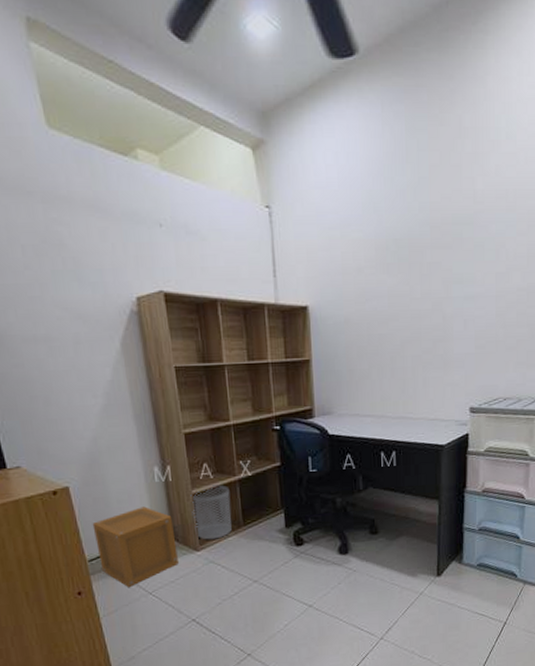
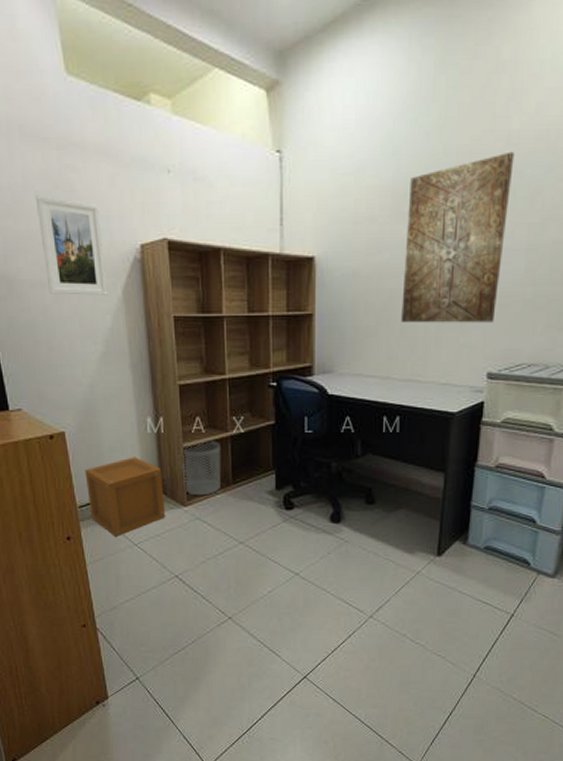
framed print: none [22,249,106,349] -> present [35,195,108,295]
wall art: none [390,209,480,366] -> present [401,151,515,323]

